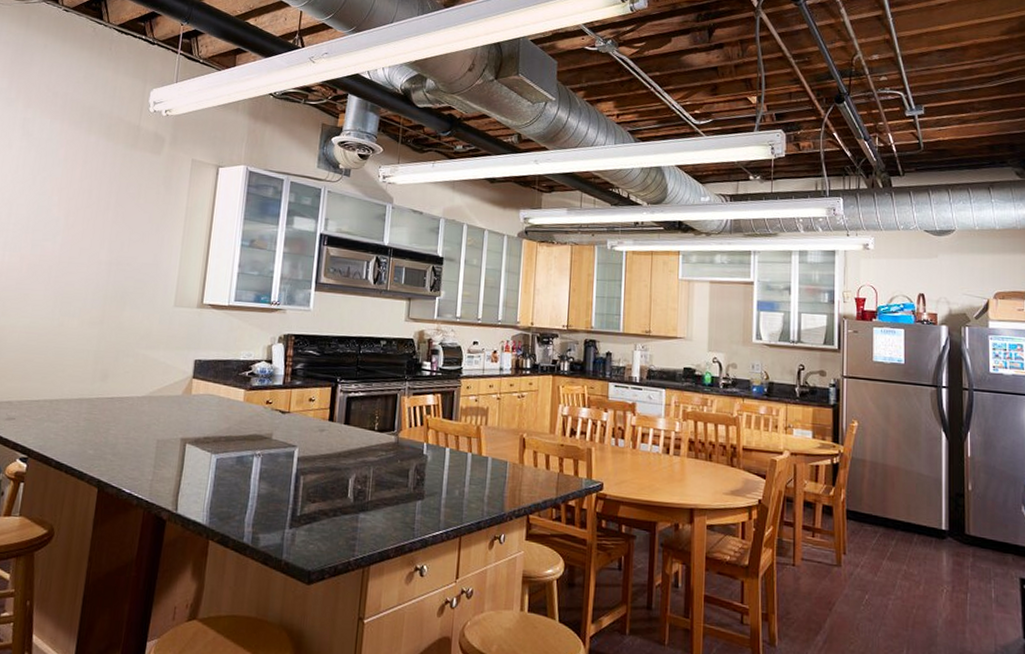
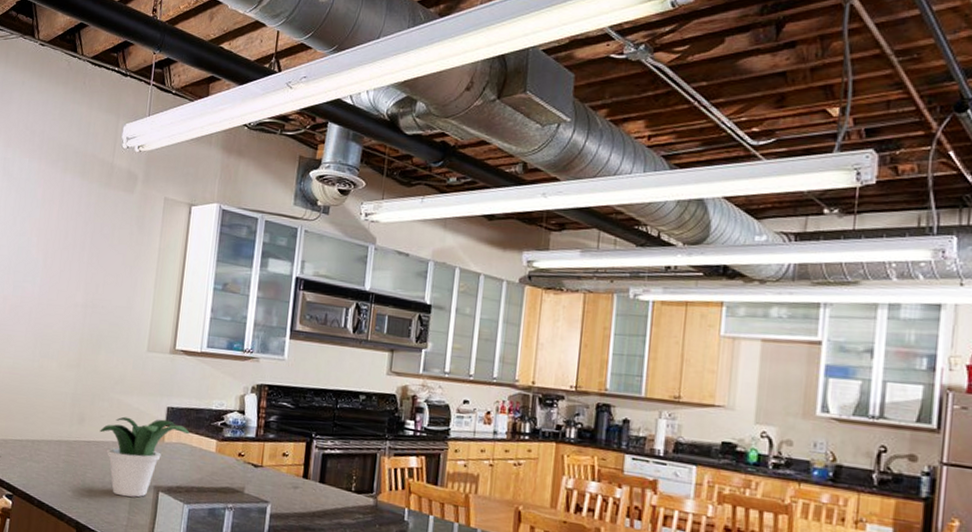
potted plant: none [124,371,218,451] -> present [100,416,190,498]

